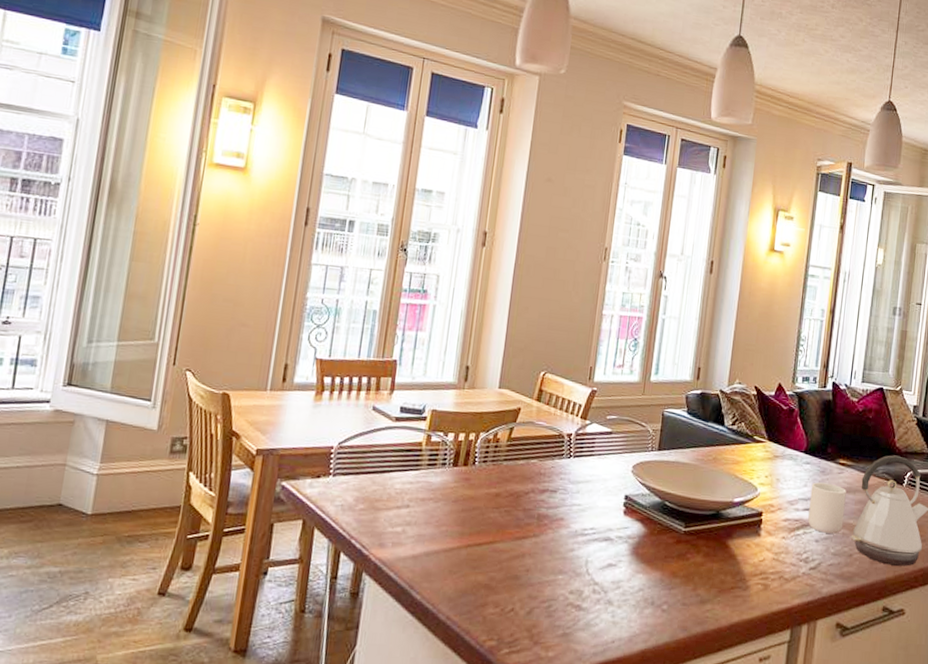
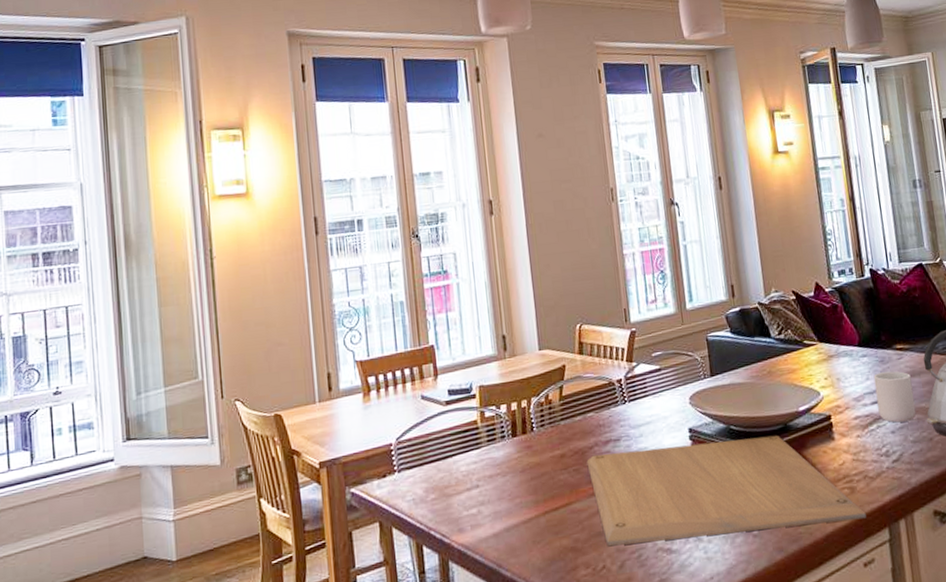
chopping board: none [519,500,773,616] -> present [586,435,867,547]

